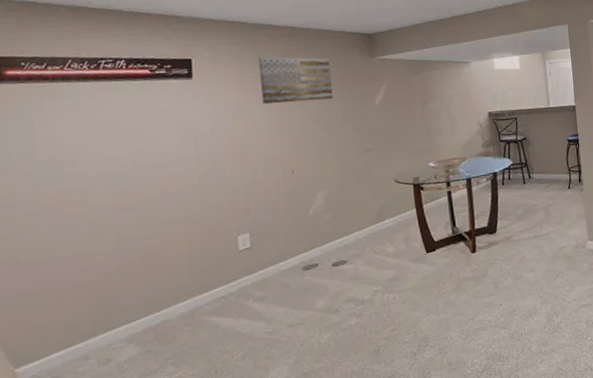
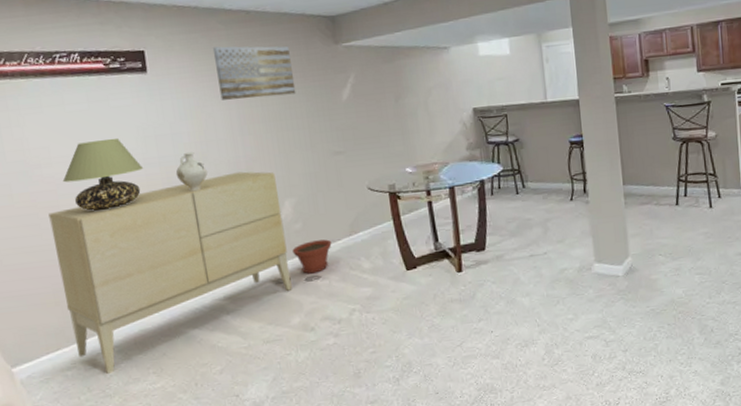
sideboard: none [76,167,319,367] -> present [48,171,292,374]
table lamp: none [95,137,181,207] -> present [62,138,144,211]
decorative vase: none [212,149,244,187] -> present [175,151,208,192]
plant pot: none [321,227,359,260] -> present [292,239,332,274]

